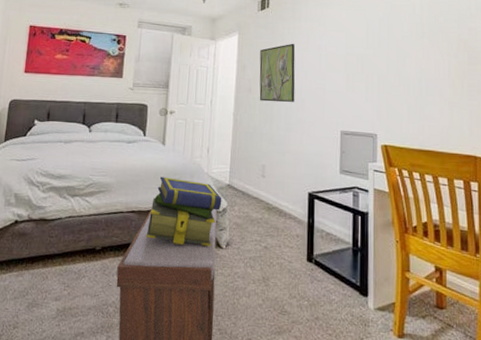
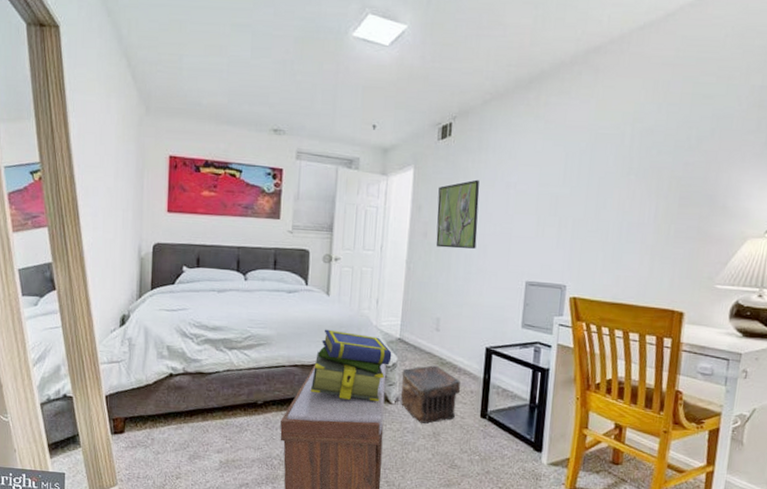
pouch: none [231,210,287,268] -> present [400,365,461,424]

